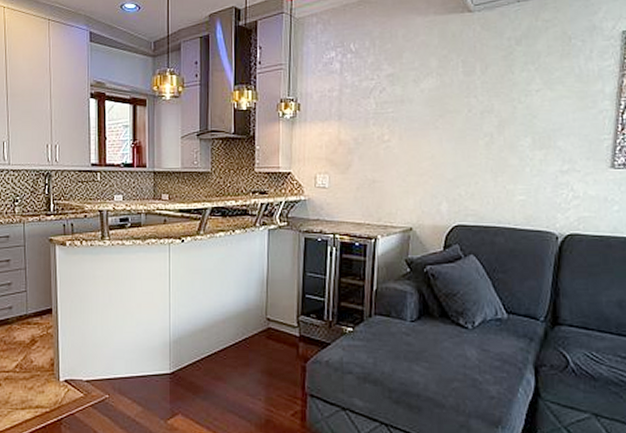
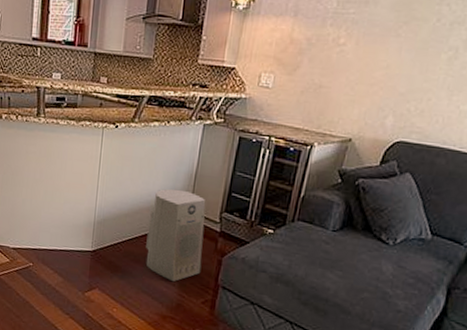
air purifier: none [225,297,286,395] -> present [146,188,206,282]

